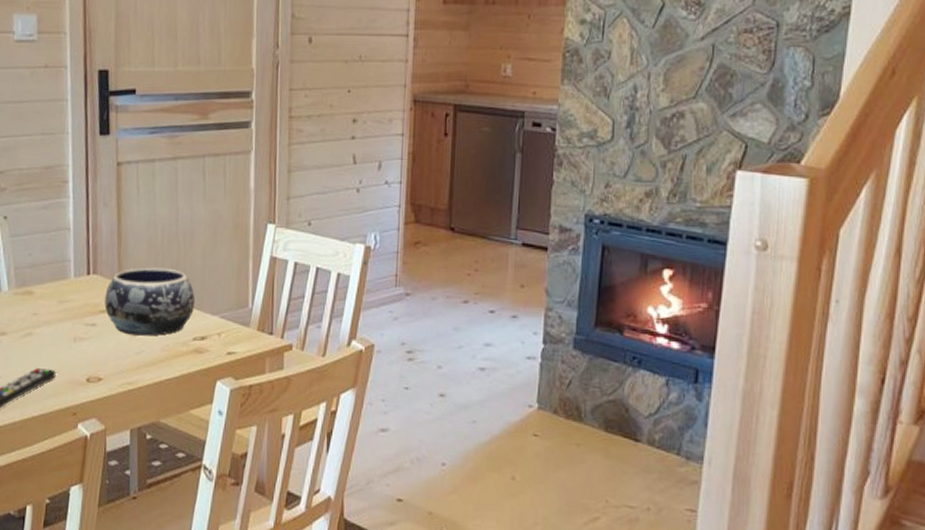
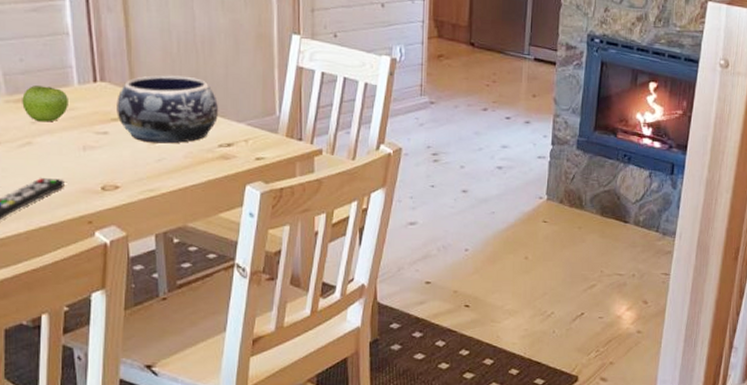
fruit: none [27,279,65,314] -> present [22,86,68,122]

